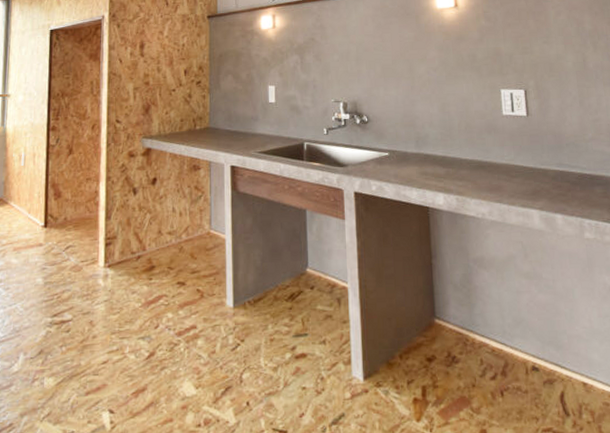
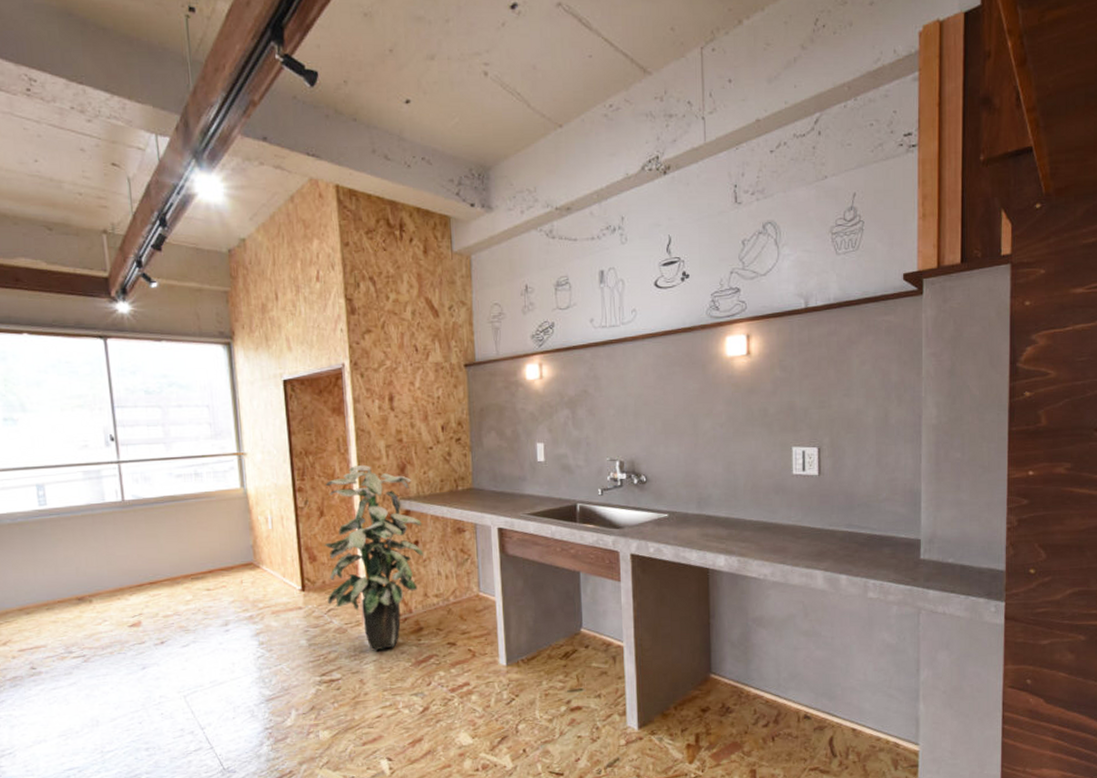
indoor plant: none [67,105,161,290] -> present [324,464,424,651]

